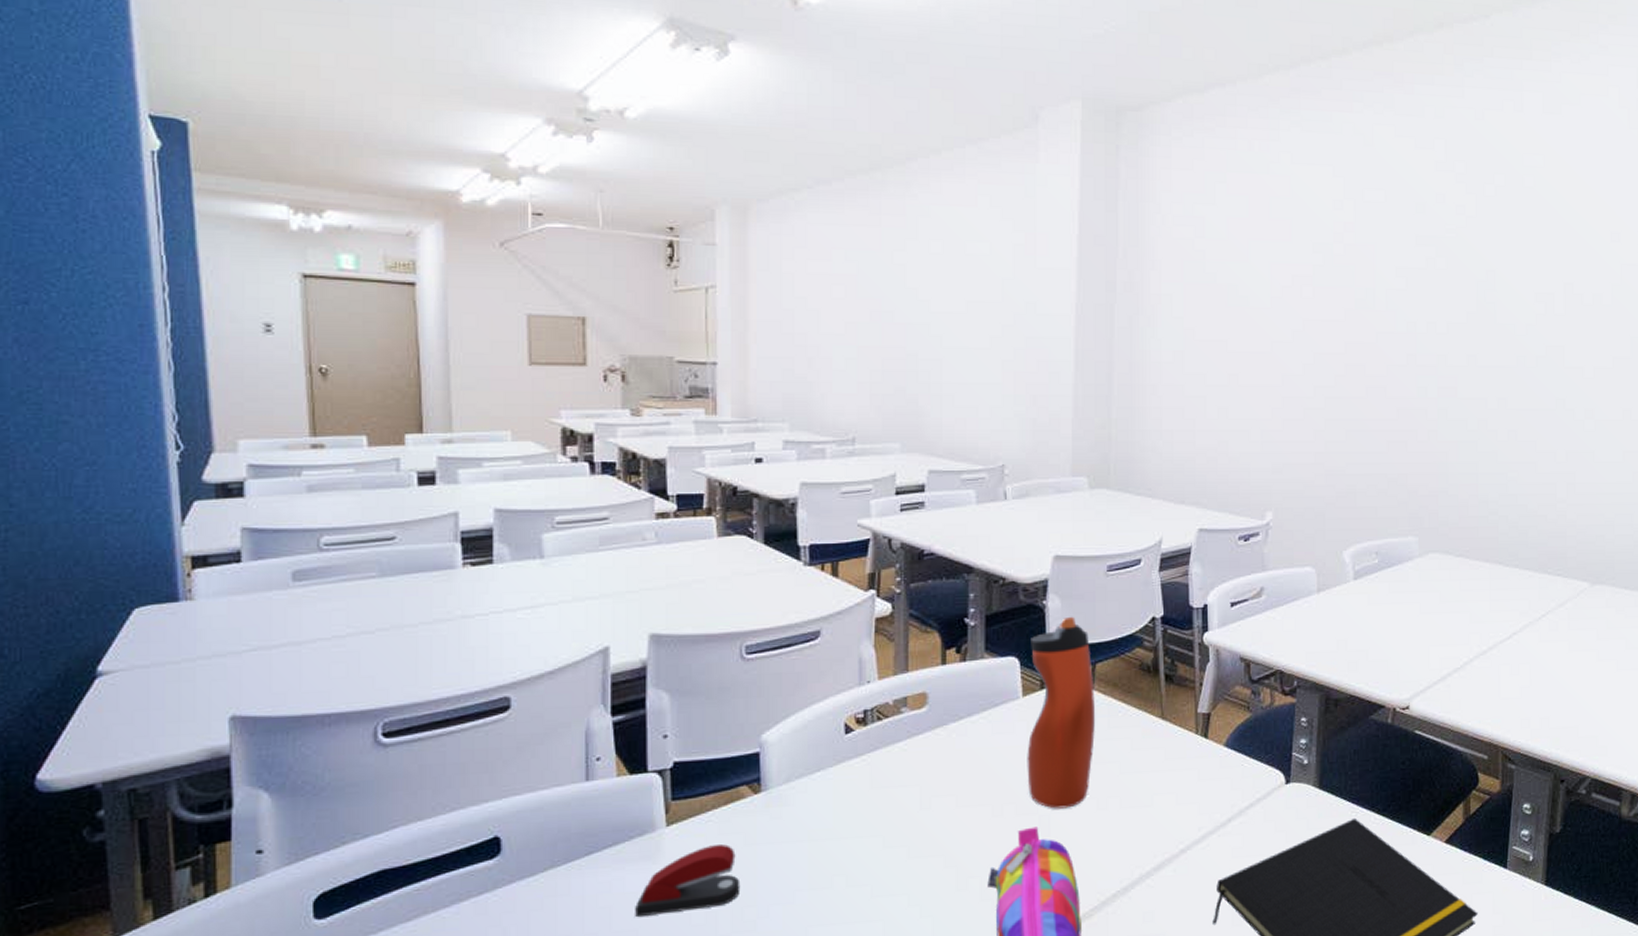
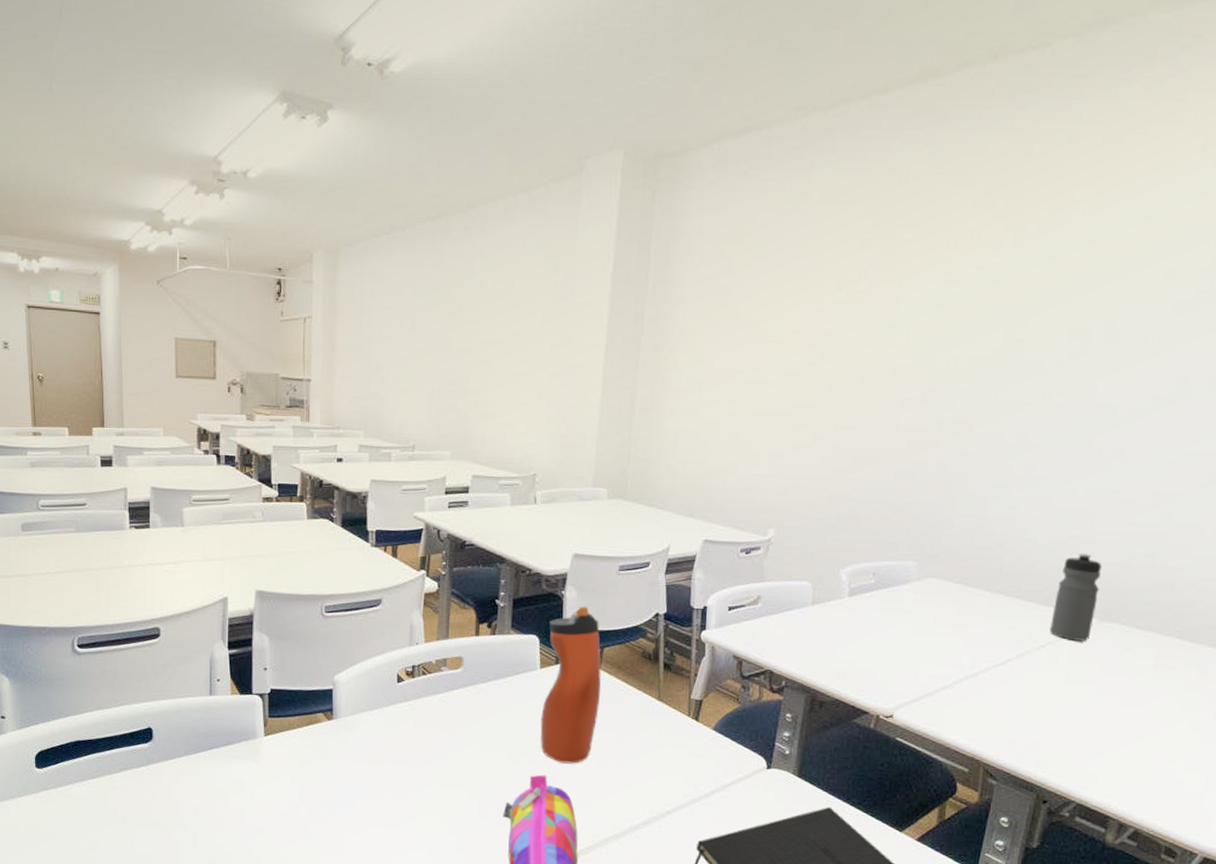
stapler: present [635,844,741,918] -> none [241,754,316,801]
water bottle: none [1548,516,1588,607] -> present [1050,553,1102,641]

